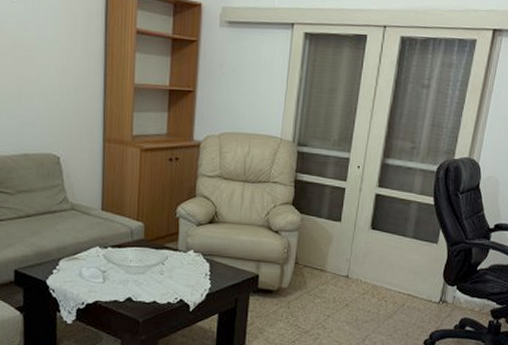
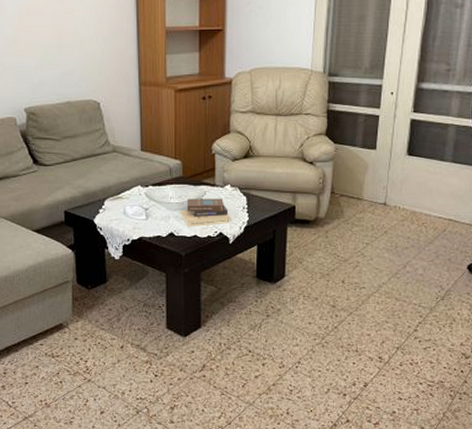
books: none [140,262,193,293] -> present [180,198,231,228]

